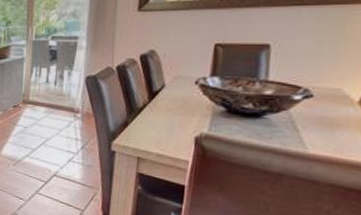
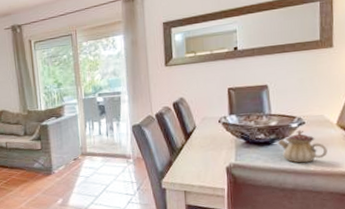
teapot: none [269,104,338,145] -> present [277,130,327,163]

